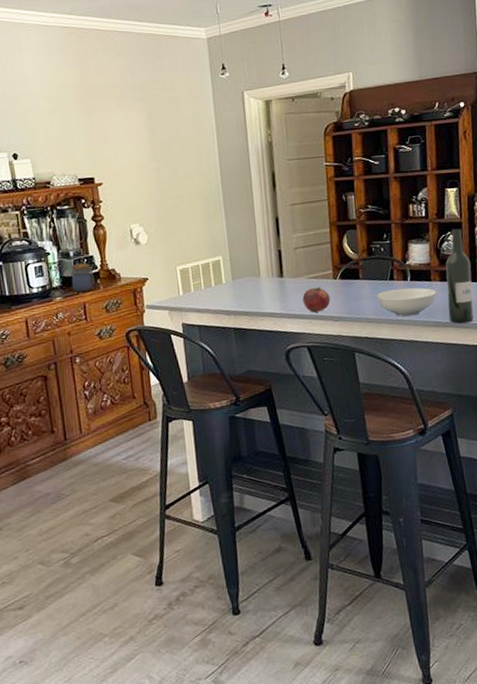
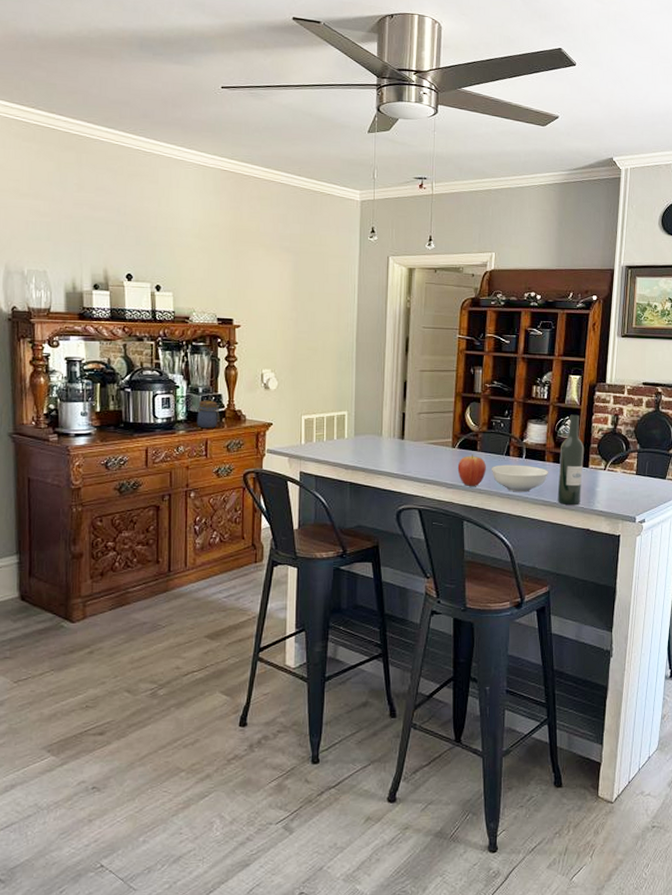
fruit: present [302,287,331,313] -> none [420,453,447,477]
fruit: none [341,282,372,317] -> present [457,453,486,486]

